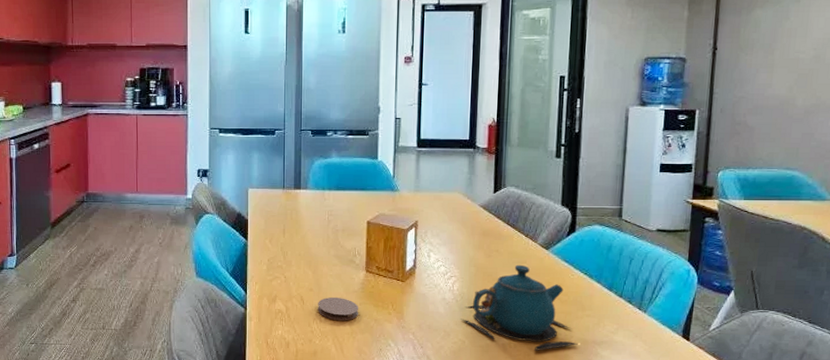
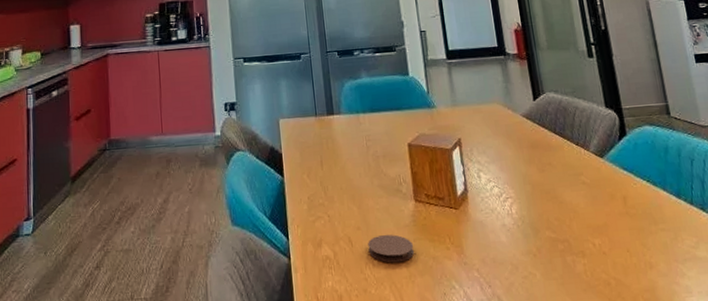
teapot: present [461,264,578,351] -> none [526,177,660,278]

